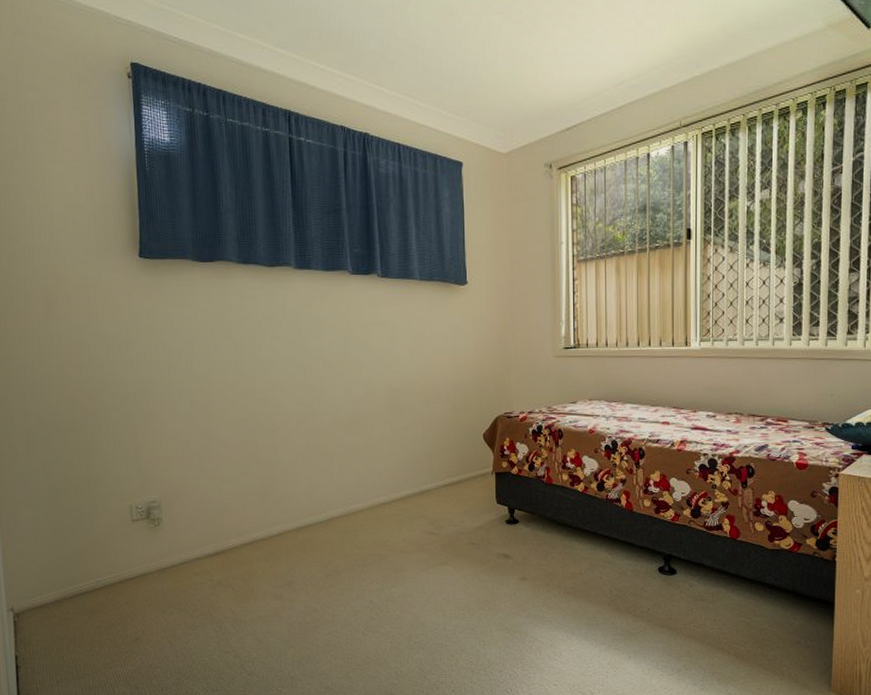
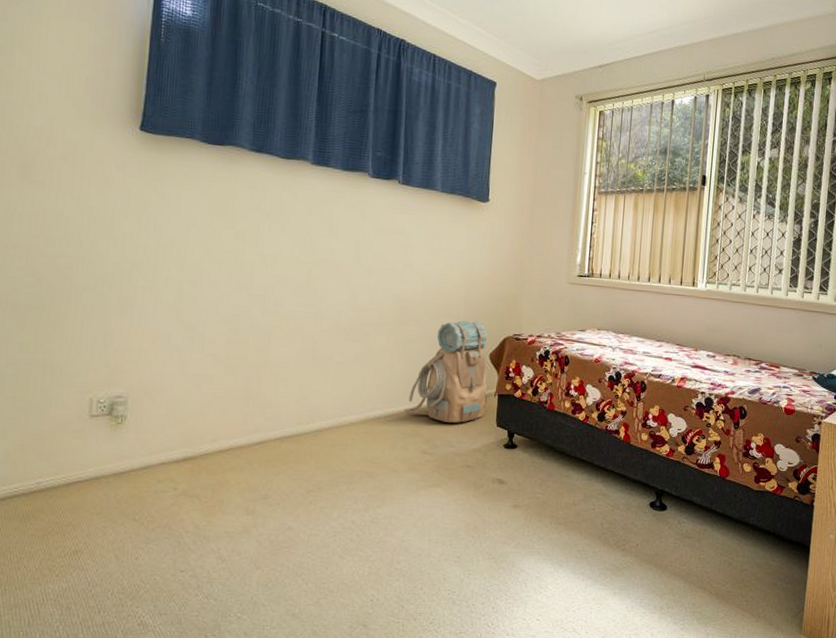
backpack: none [407,402,486,503] -> present [404,320,488,423]

